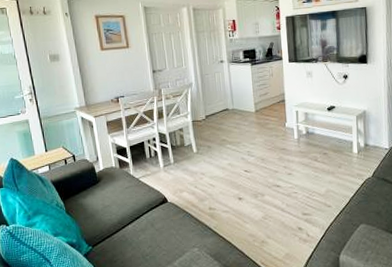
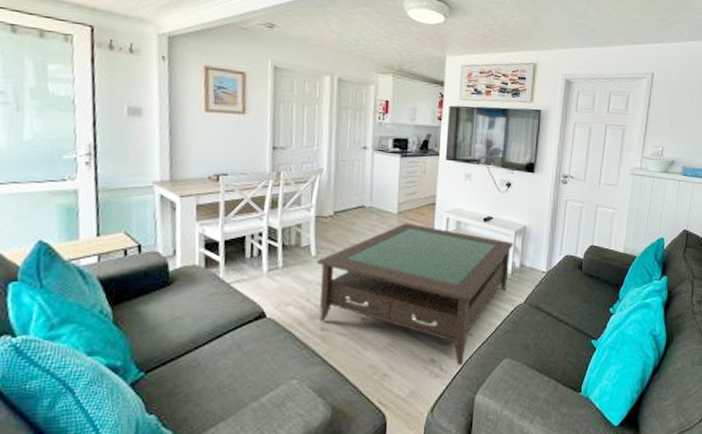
coffee table: none [199,118,357,232] -> present [317,223,514,366]

